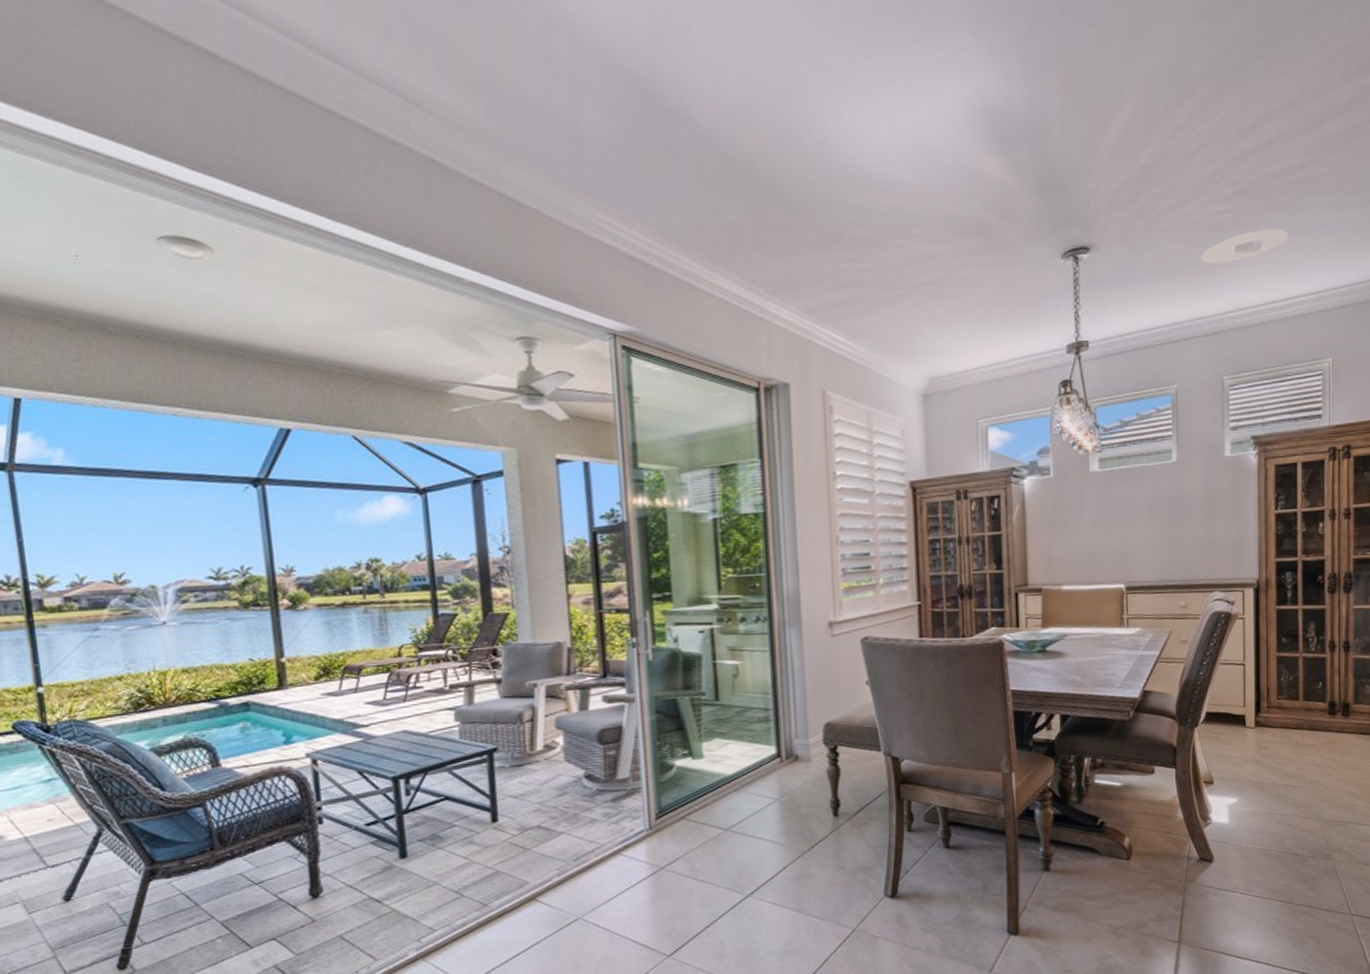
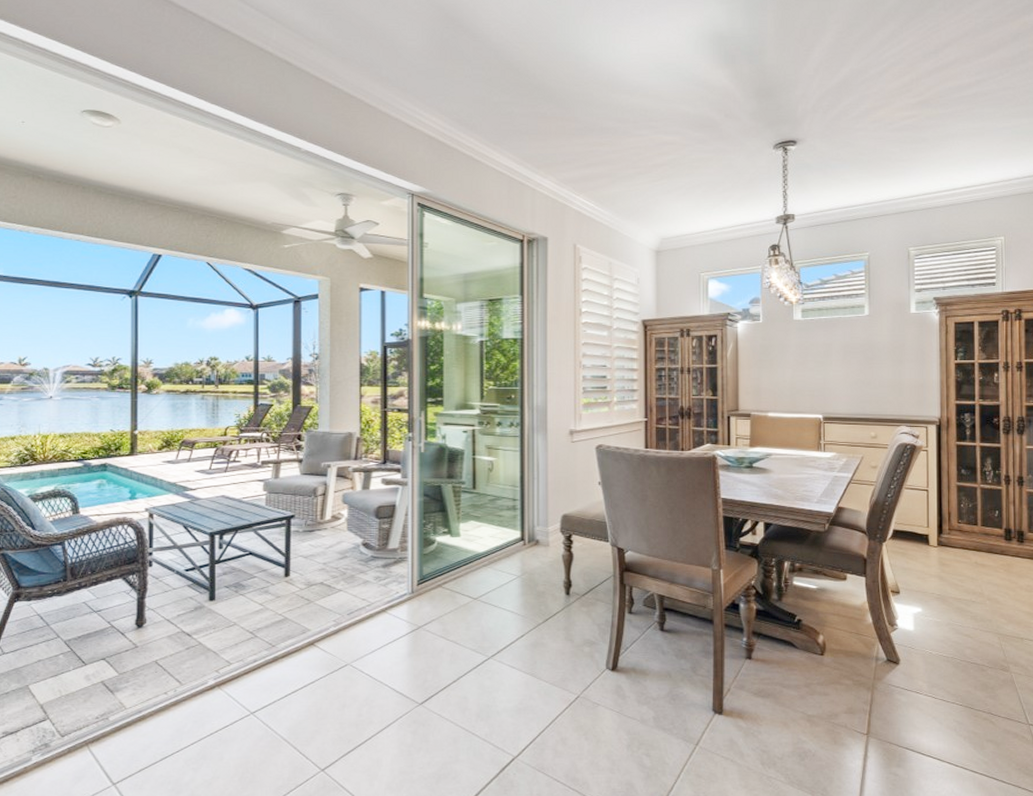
recessed light: present [1201,229,1289,263] -> none [890,131,966,157]

